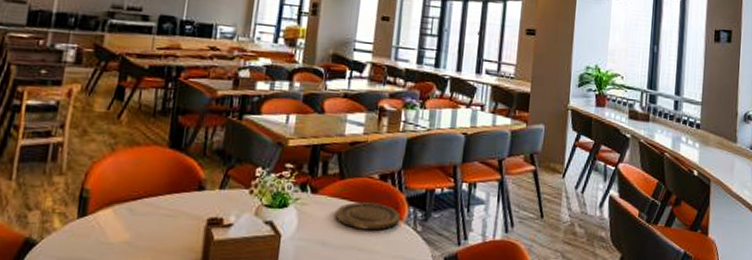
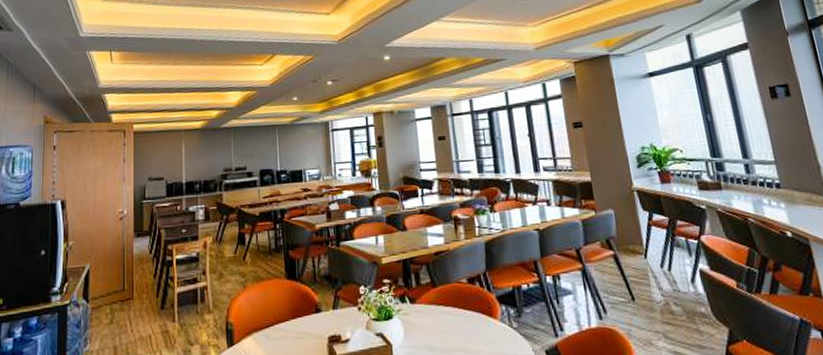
plate: present [335,202,401,231] -> none [435,305,495,332]

